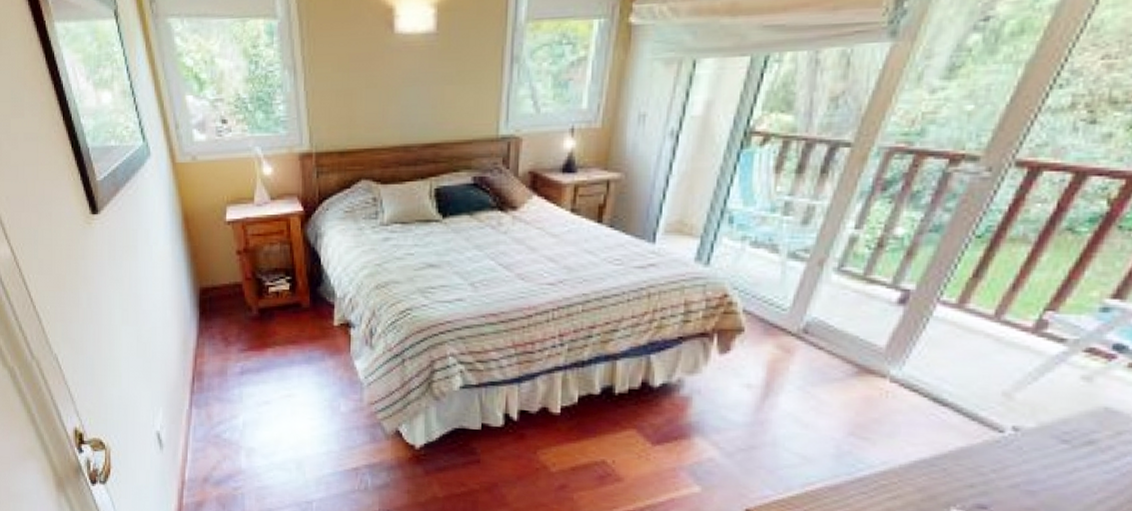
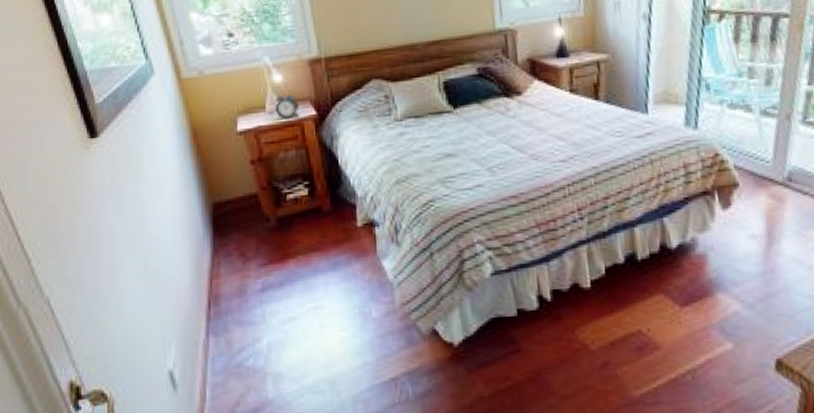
alarm clock: none [263,188,287,213] -> present [275,94,300,120]

